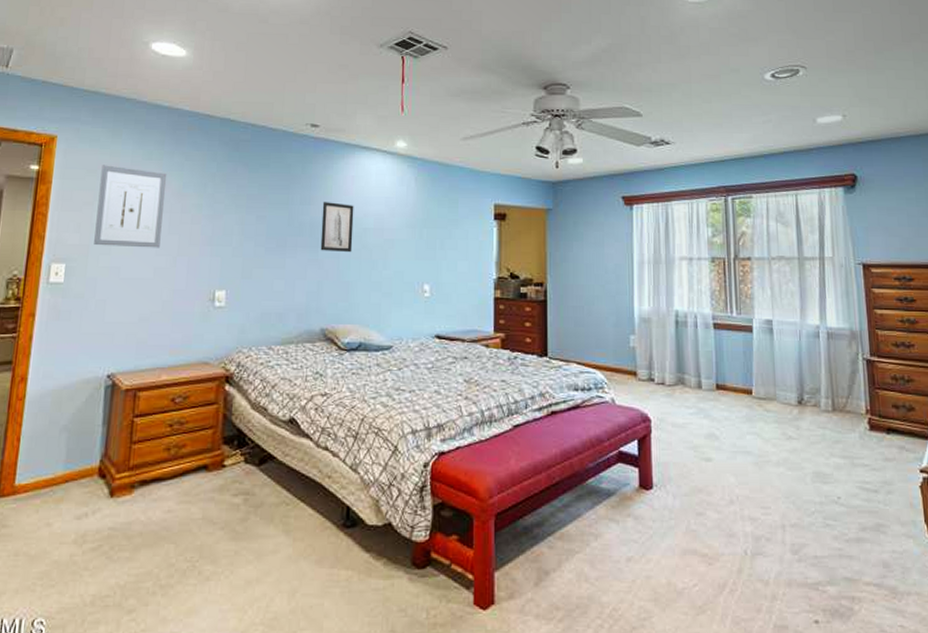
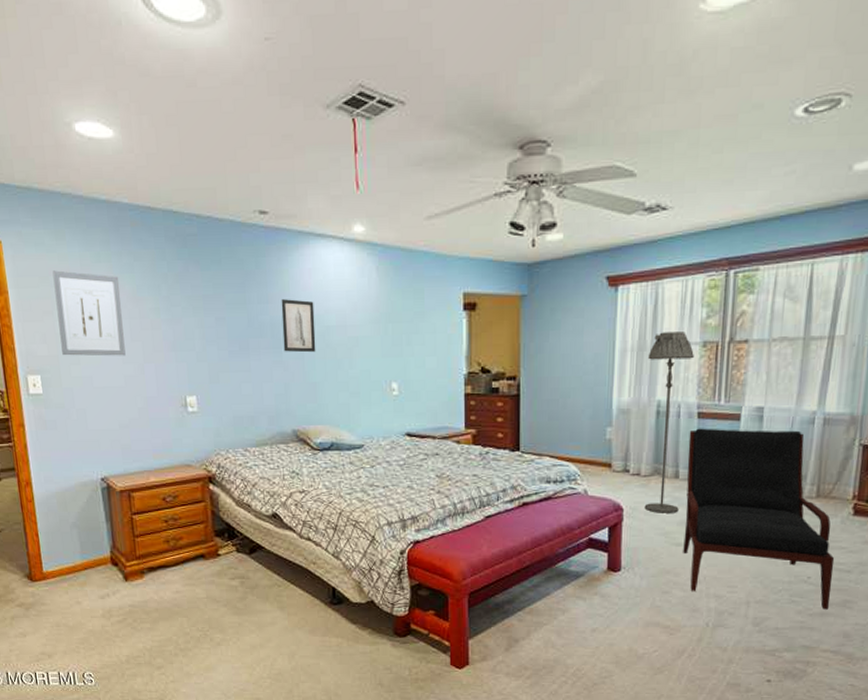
floor lamp: none [663,247,705,425] -> present [644,332,694,513]
armchair: none [707,338,864,535] -> present [683,428,835,610]

